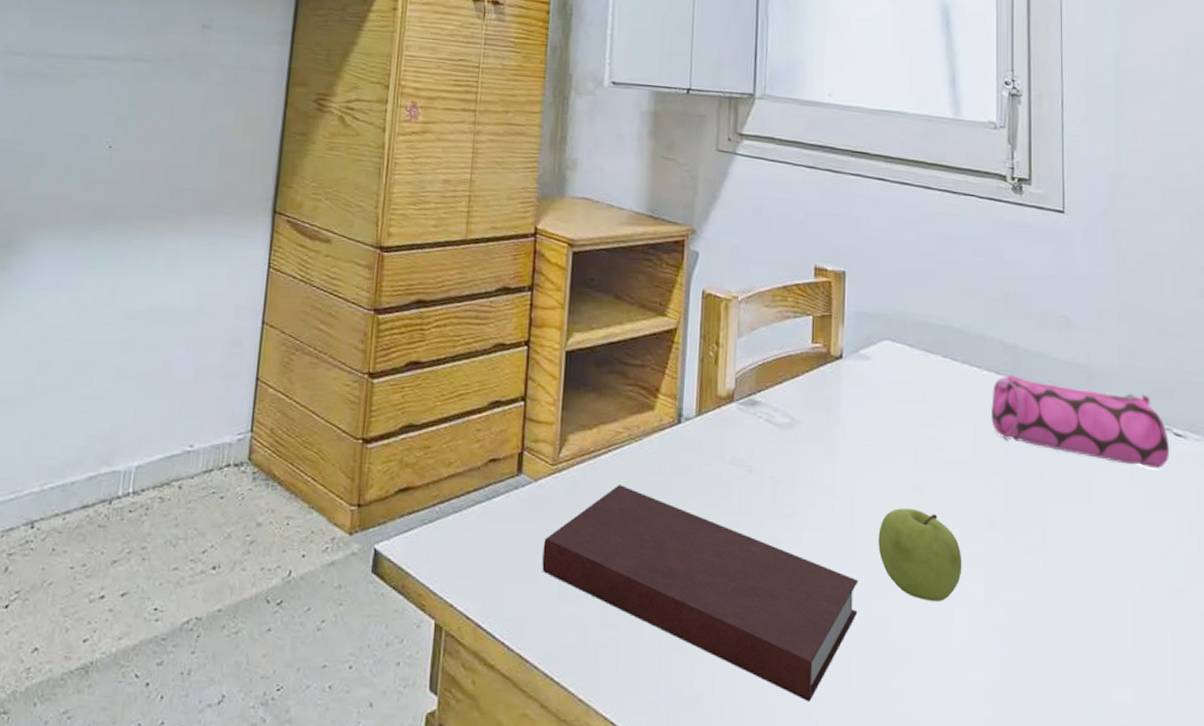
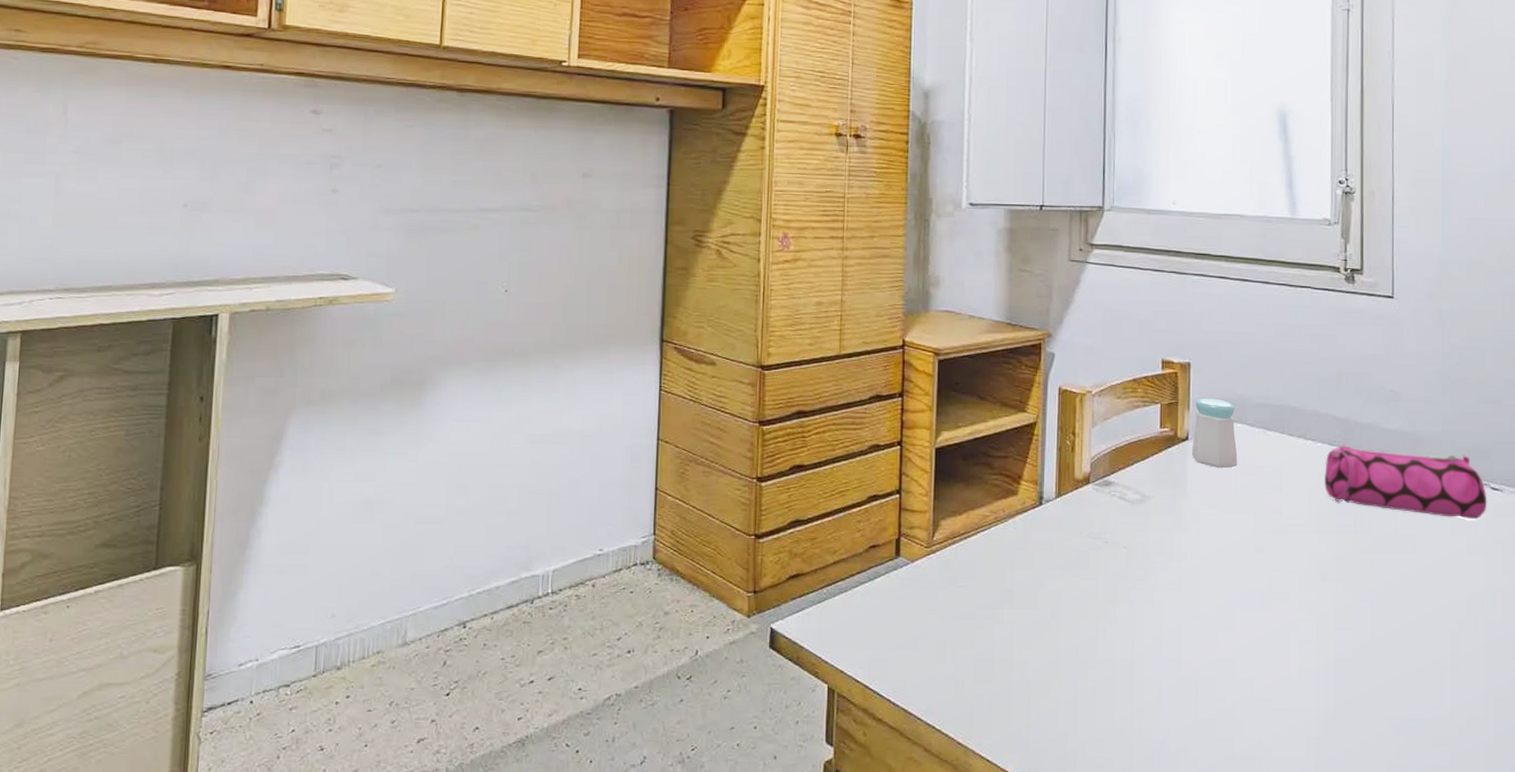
notebook: present [542,485,858,702] -> none [921,561,1205,733]
salt shaker: none [846,312,896,393] -> present [1192,398,1237,468]
fruit: present [878,508,962,602] -> none [1222,567,1298,643]

